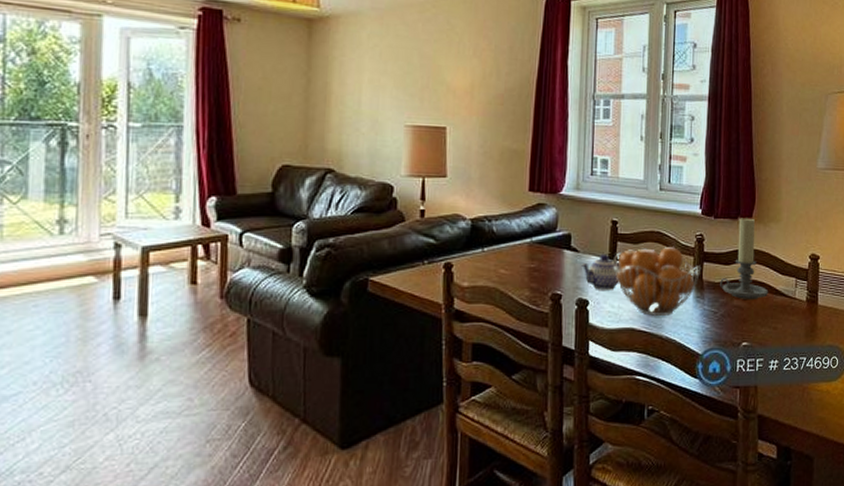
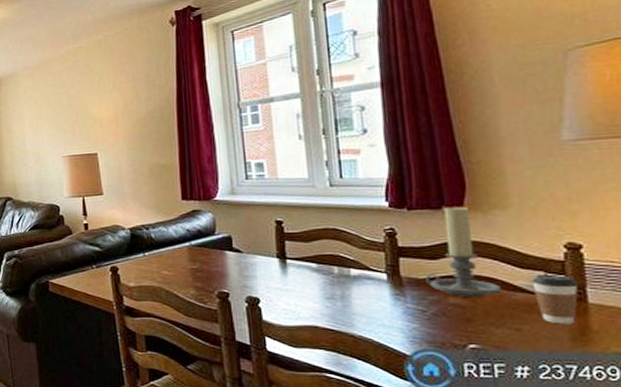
teapot: present [581,253,621,290] -> none [247,253,293,288]
fruit basket: present [613,247,702,316] -> none [283,243,397,314]
coffee cup: none [787,280,814,323] -> present [531,274,579,325]

